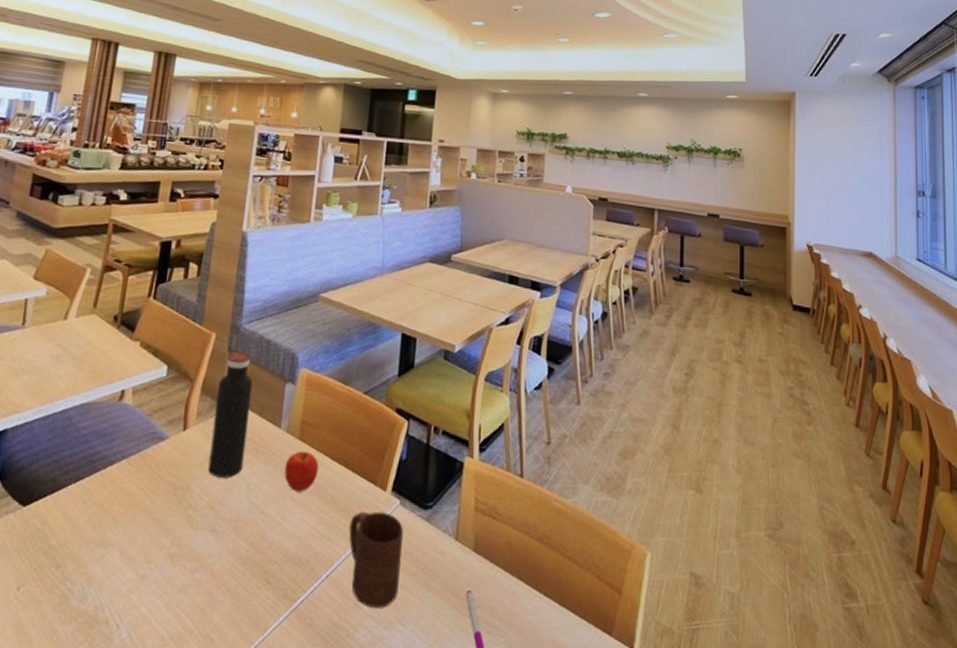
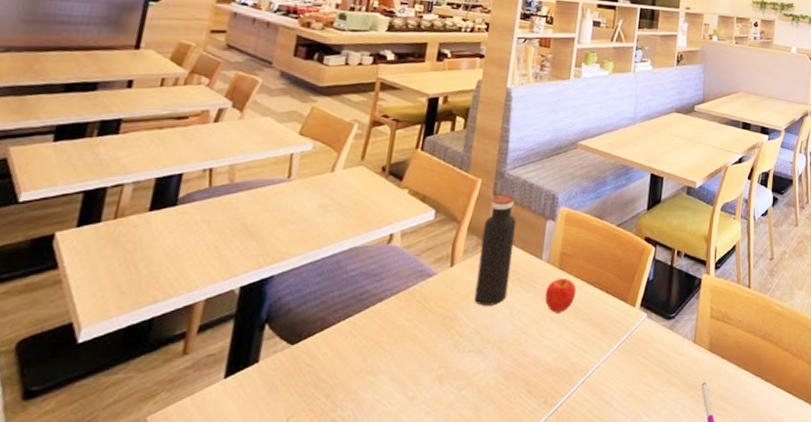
cup: present [348,511,403,608] -> none [602,324,650,405]

